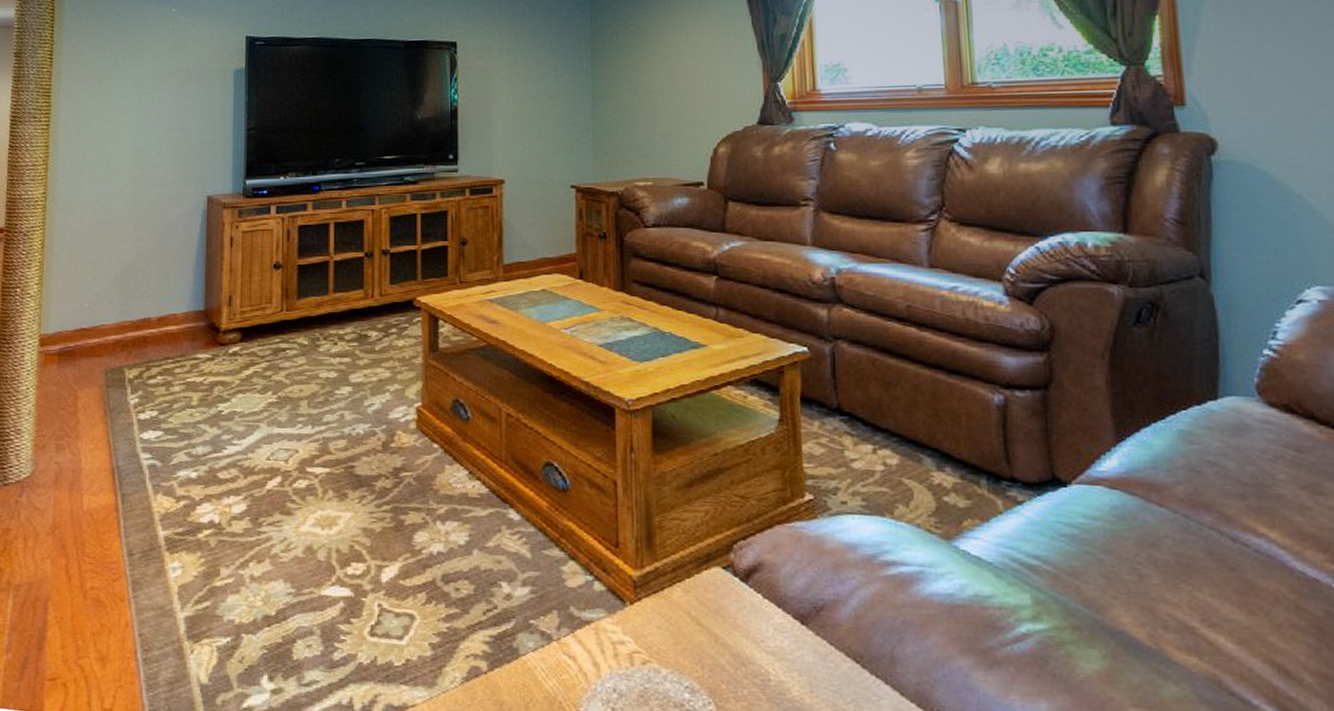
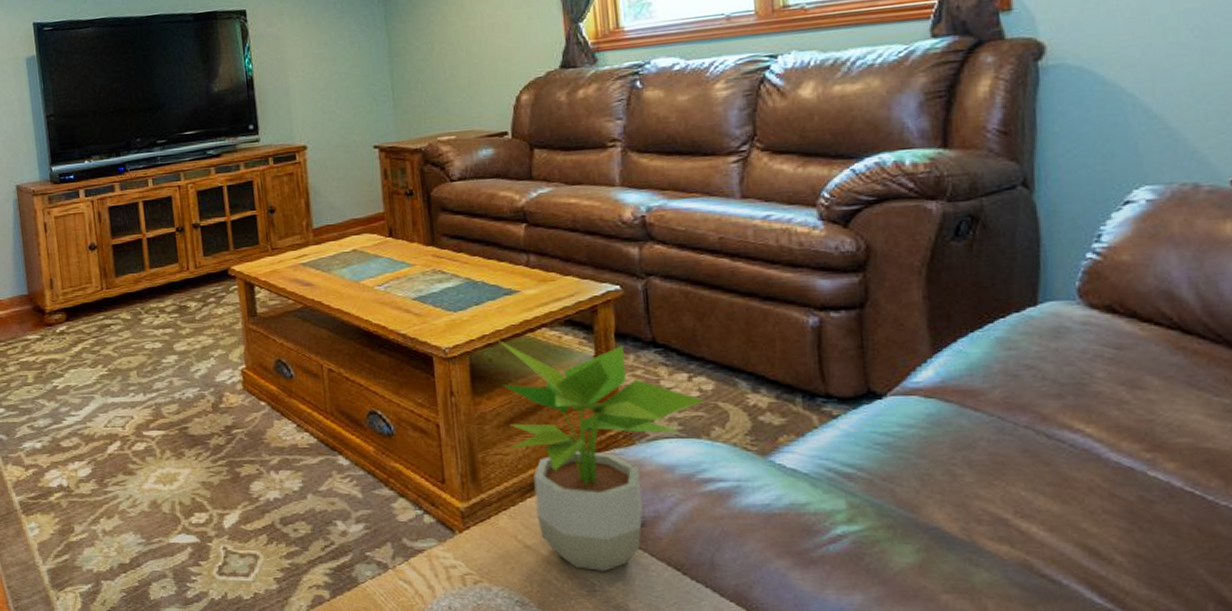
potted plant: none [681,395,889,659] -> present [497,340,705,571]

